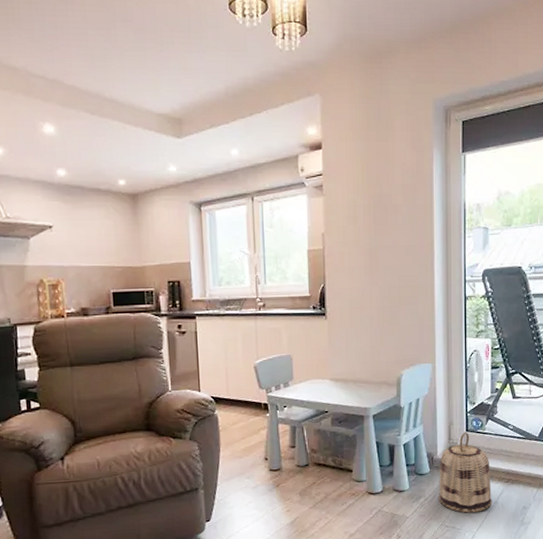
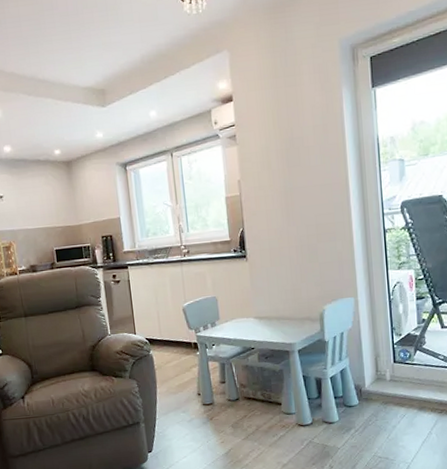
basket: present [438,433,493,513] -> none [368,364,426,444]

